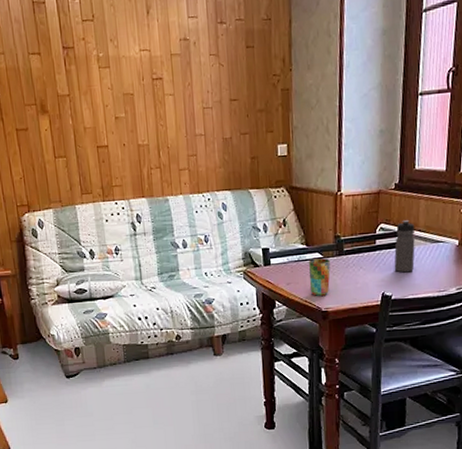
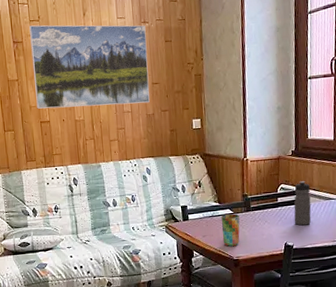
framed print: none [82,26,227,131] -> present [29,25,150,109]

